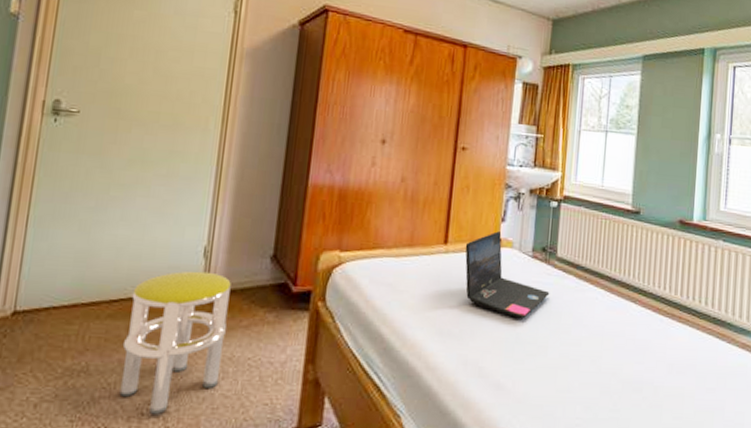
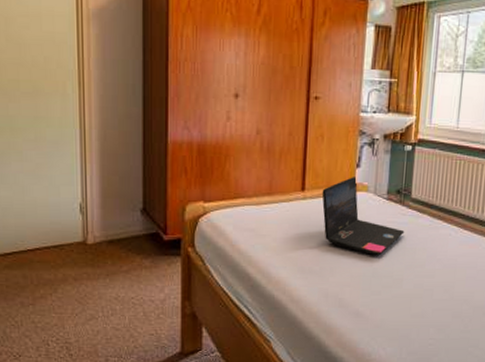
stool: present [119,270,231,415] -> none [22,225,110,345]

